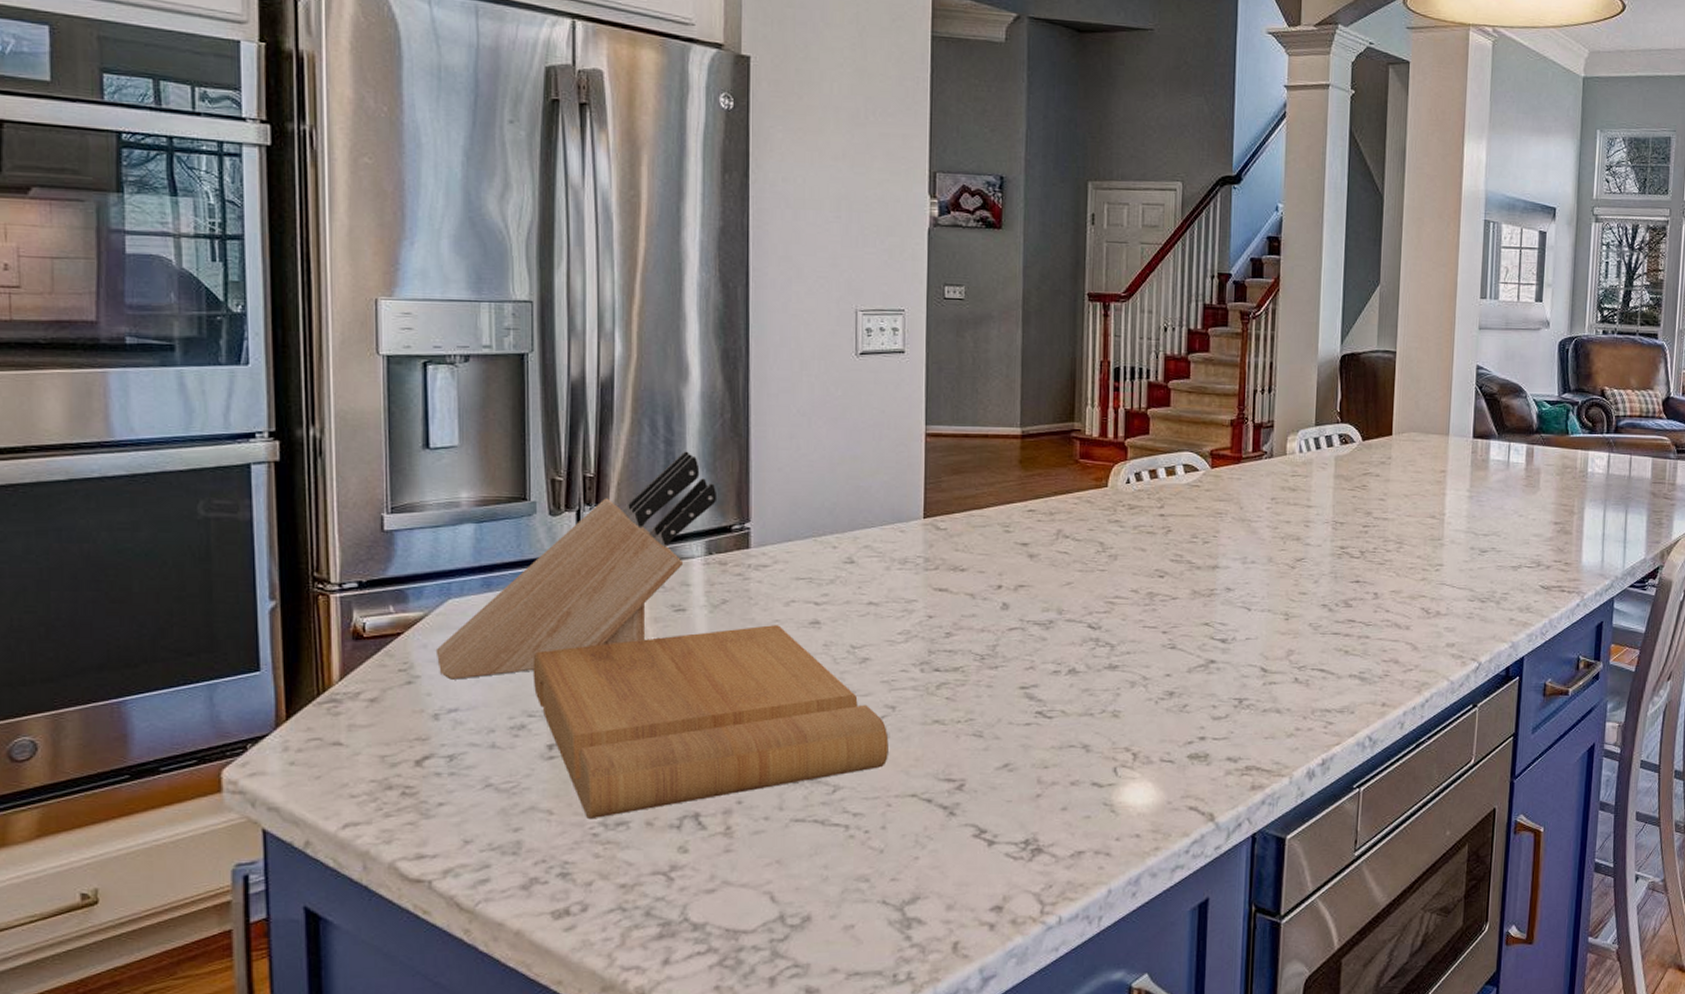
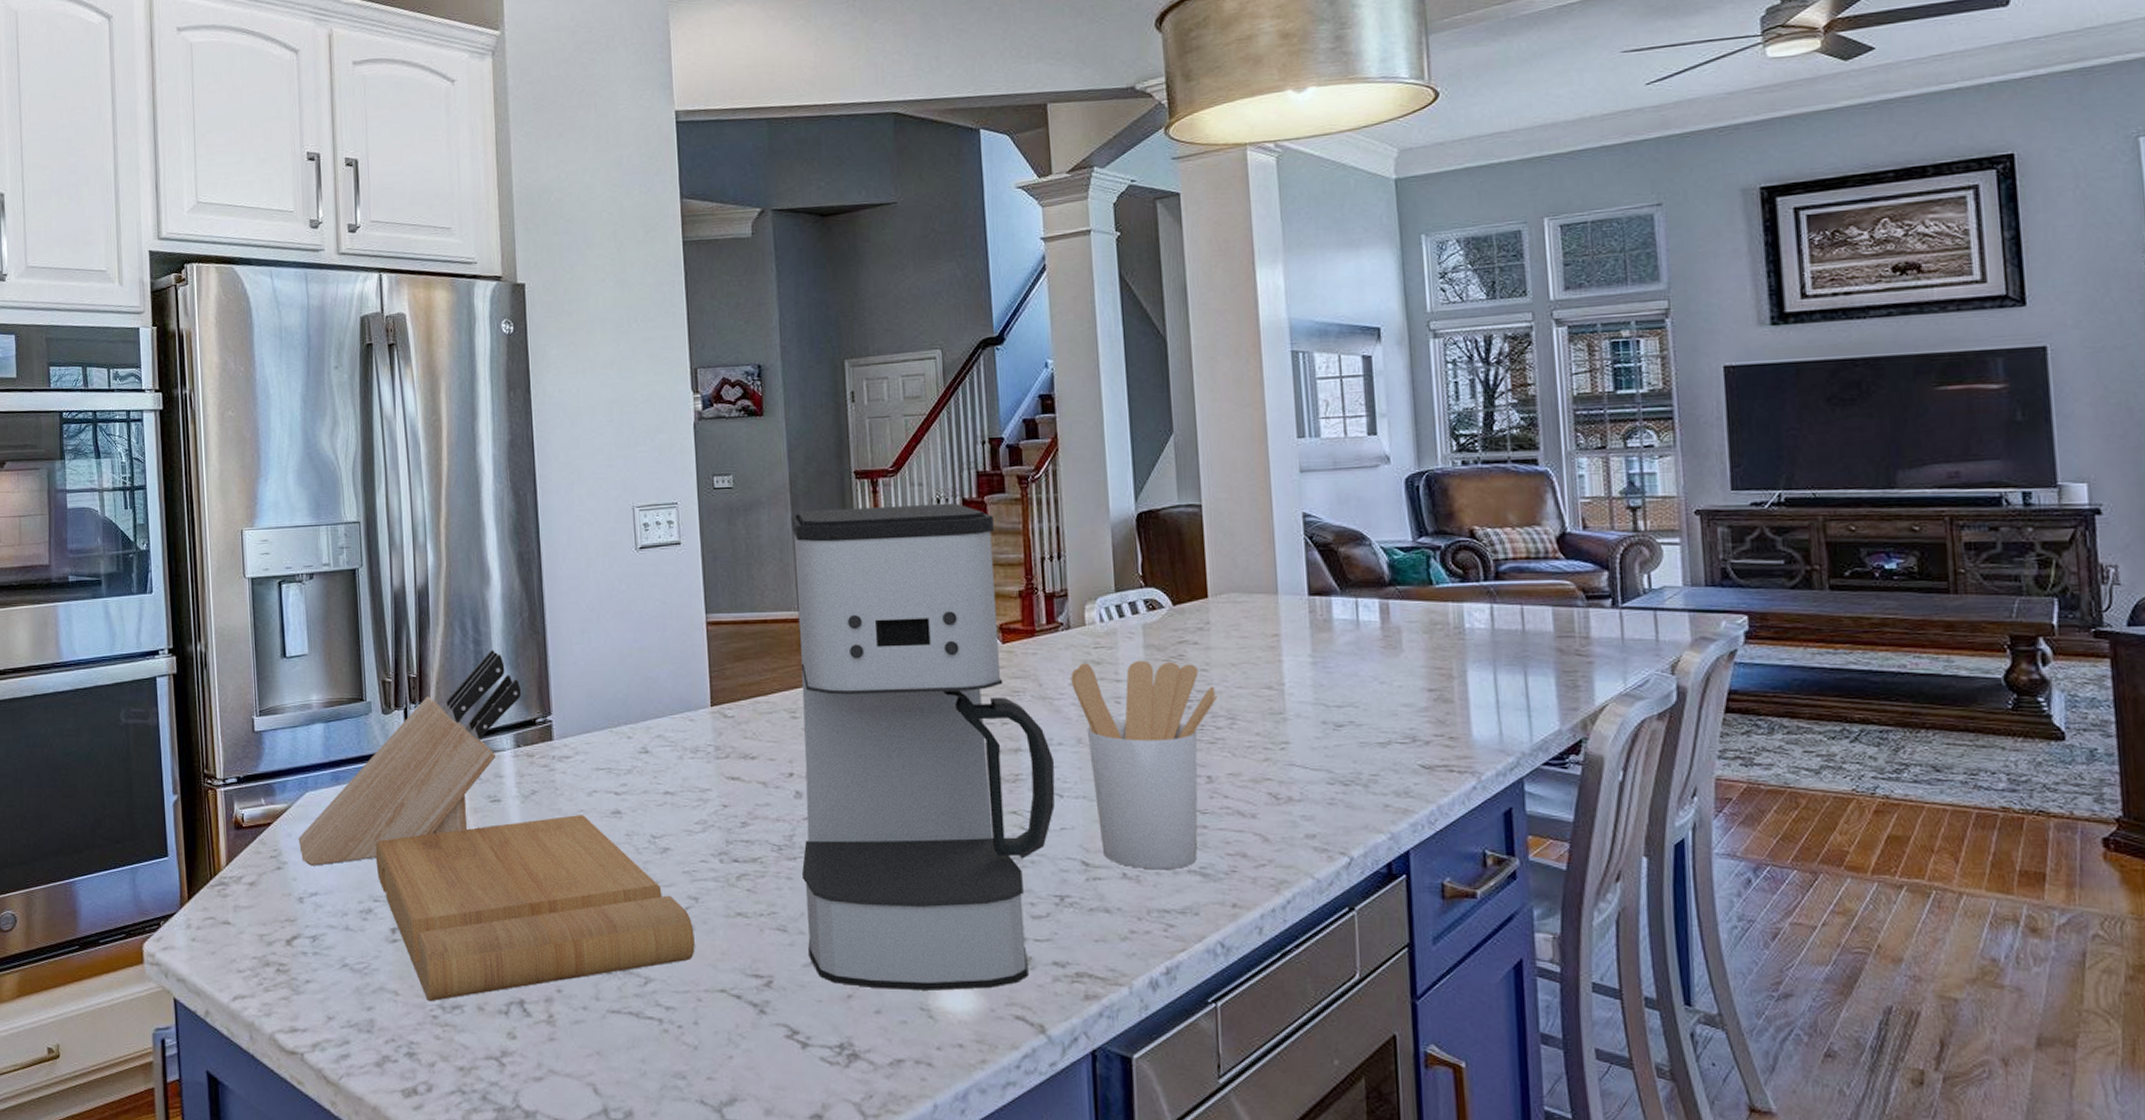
coffee maker: none [1002,328,1247,788] -> present [791,502,1055,991]
utensil holder: none [1268,489,1390,675] -> present [1071,660,1218,870]

